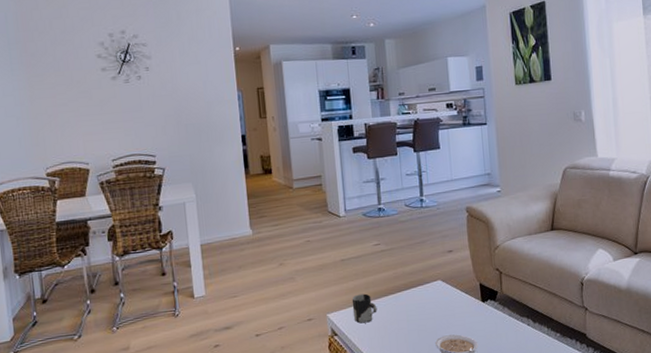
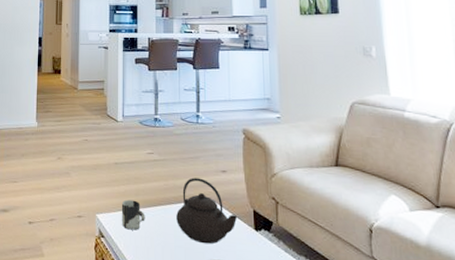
teapot: none [407,261,466,323] -> present [176,177,238,244]

